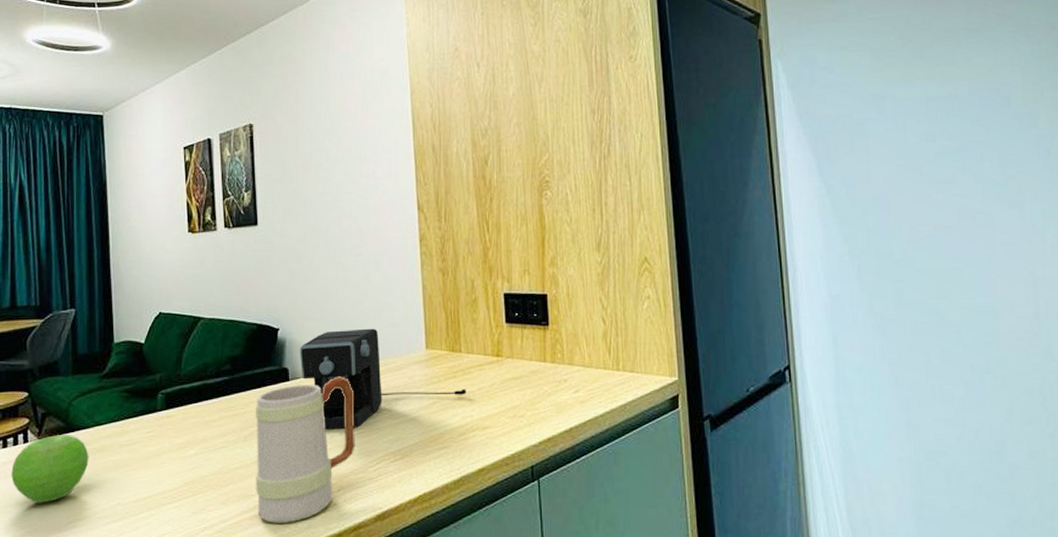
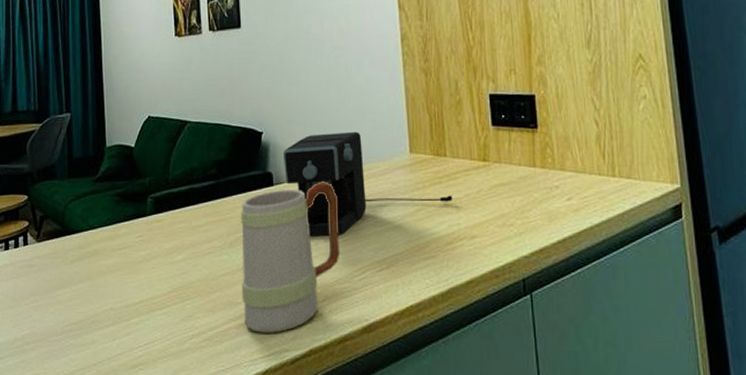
fruit: present [11,435,89,503] -> none [12,238,84,306]

